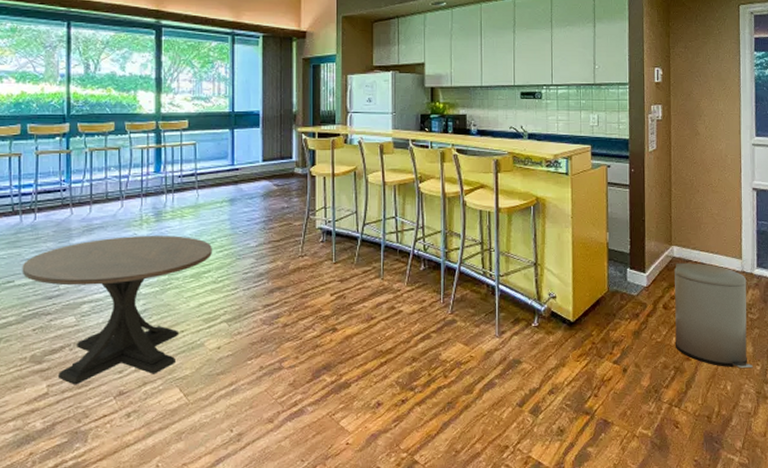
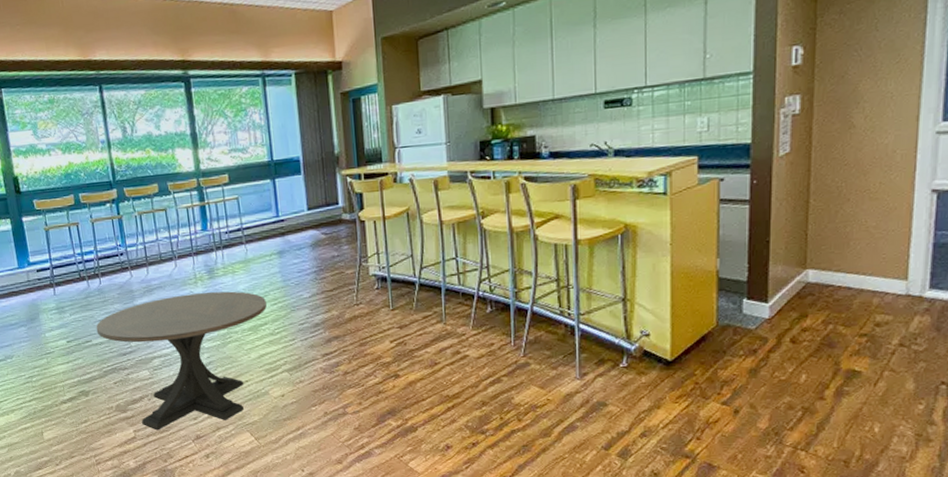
pedal bin: present [674,262,753,369] -> none [804,288,913,409]

